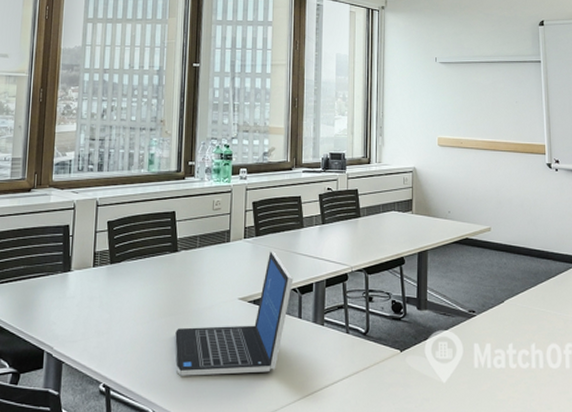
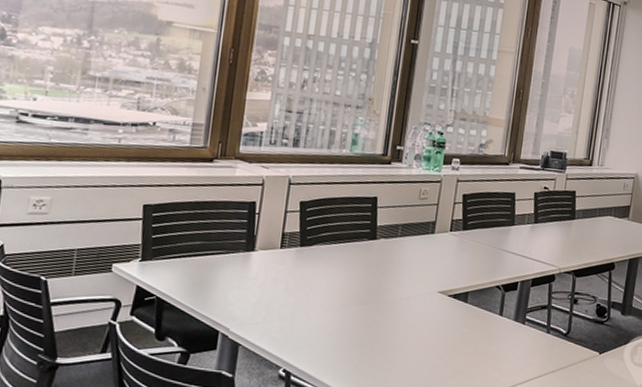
laptop: present [175,250,294,376] -> none [364,246,499,367]

